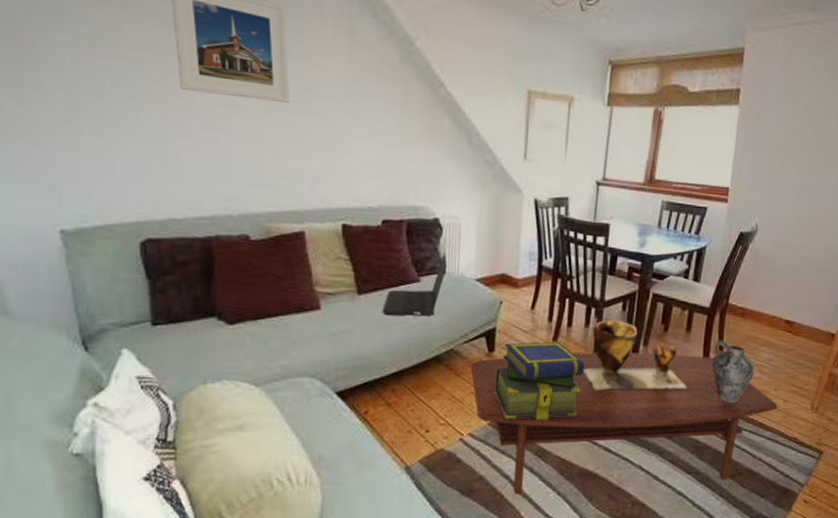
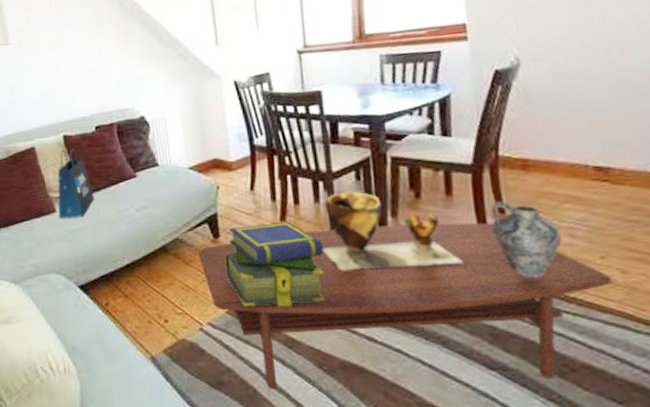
tote bag: none [323,240,369,318] -> present [57,148,94,219]
laptop computer: present [382,252,448,316] -> none [107,146,160,212]

